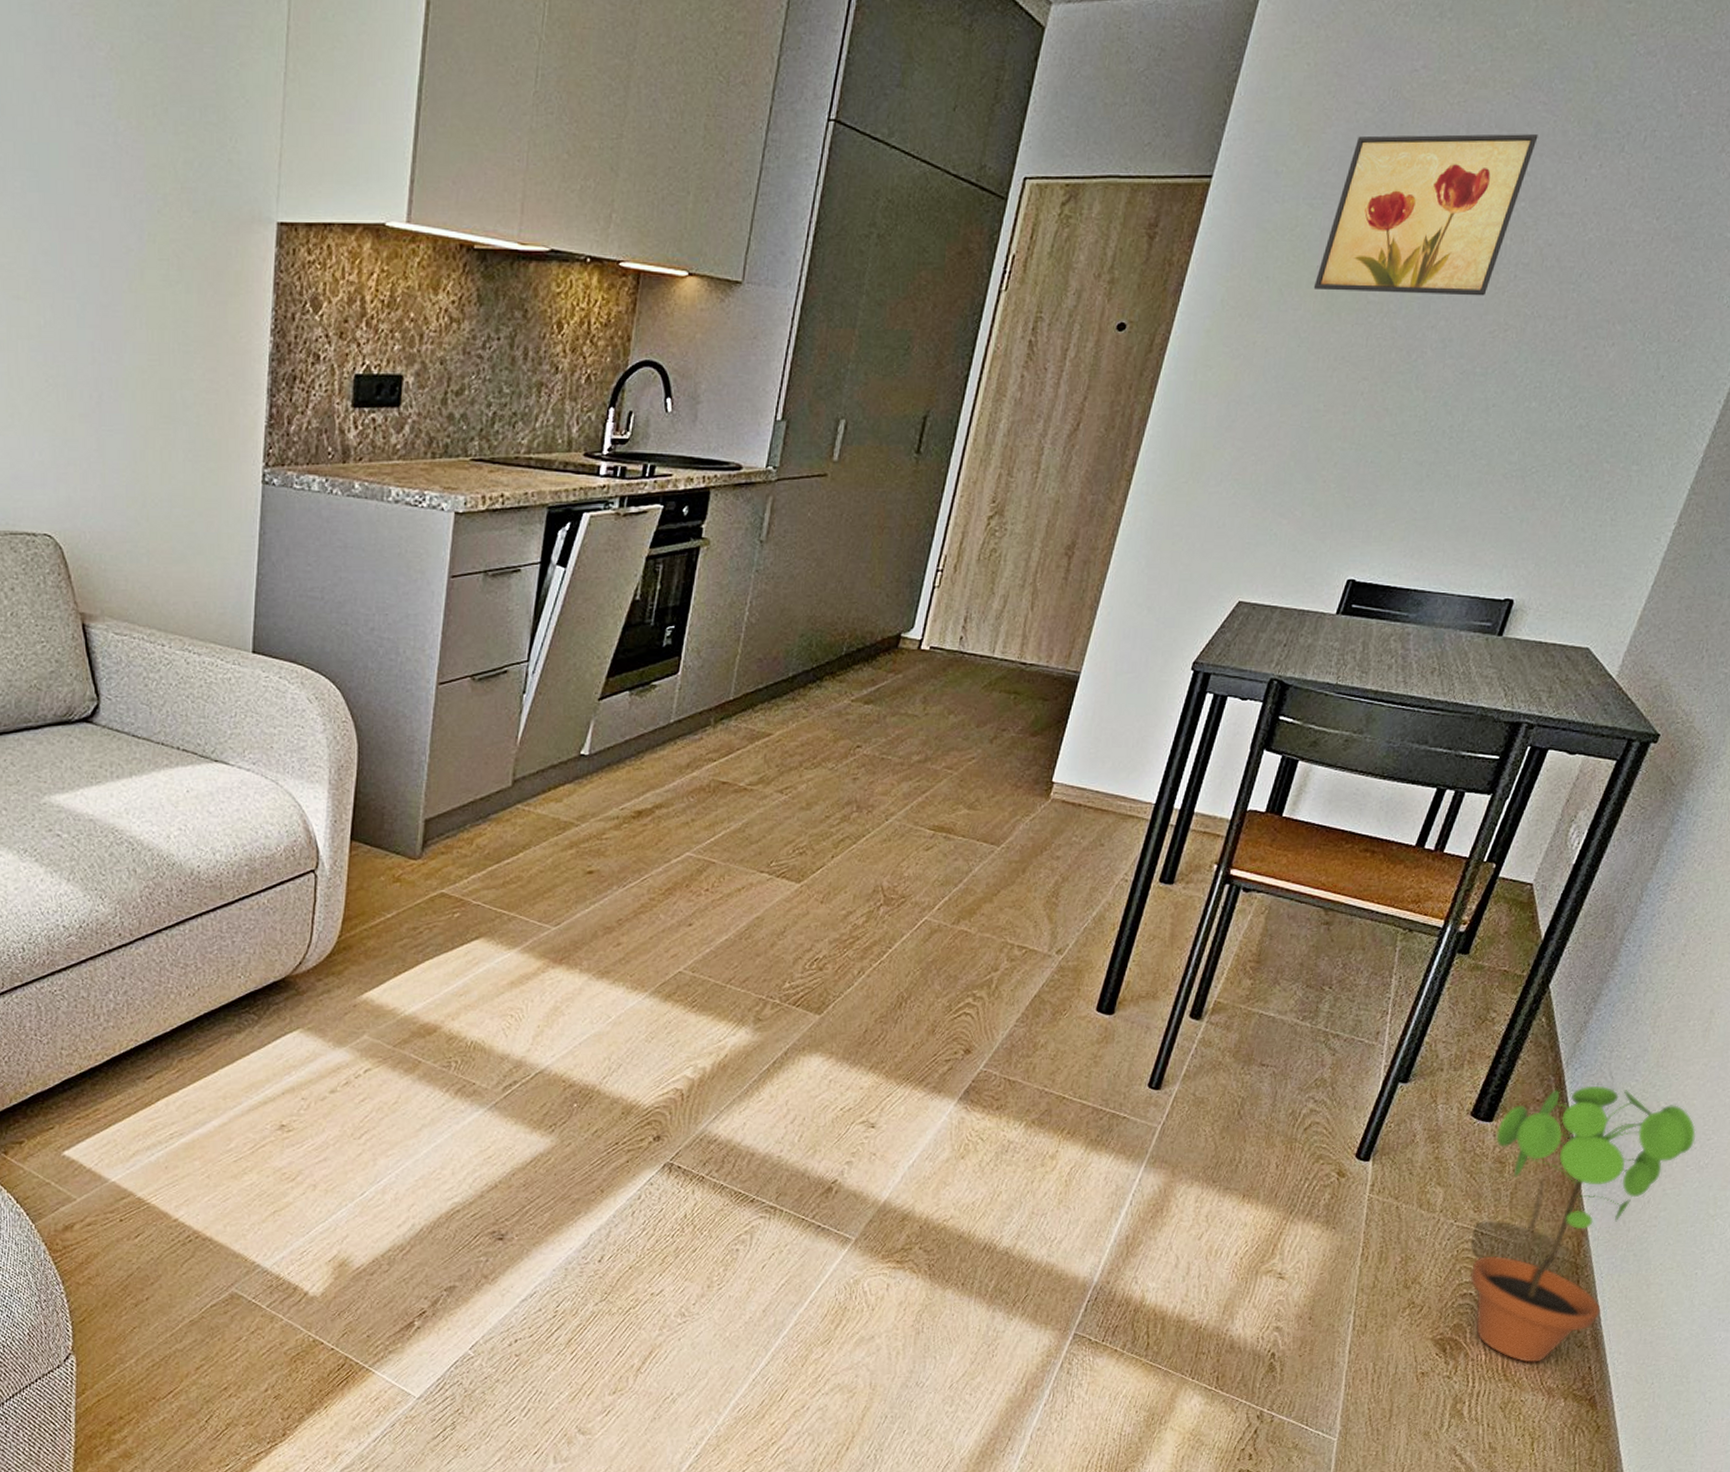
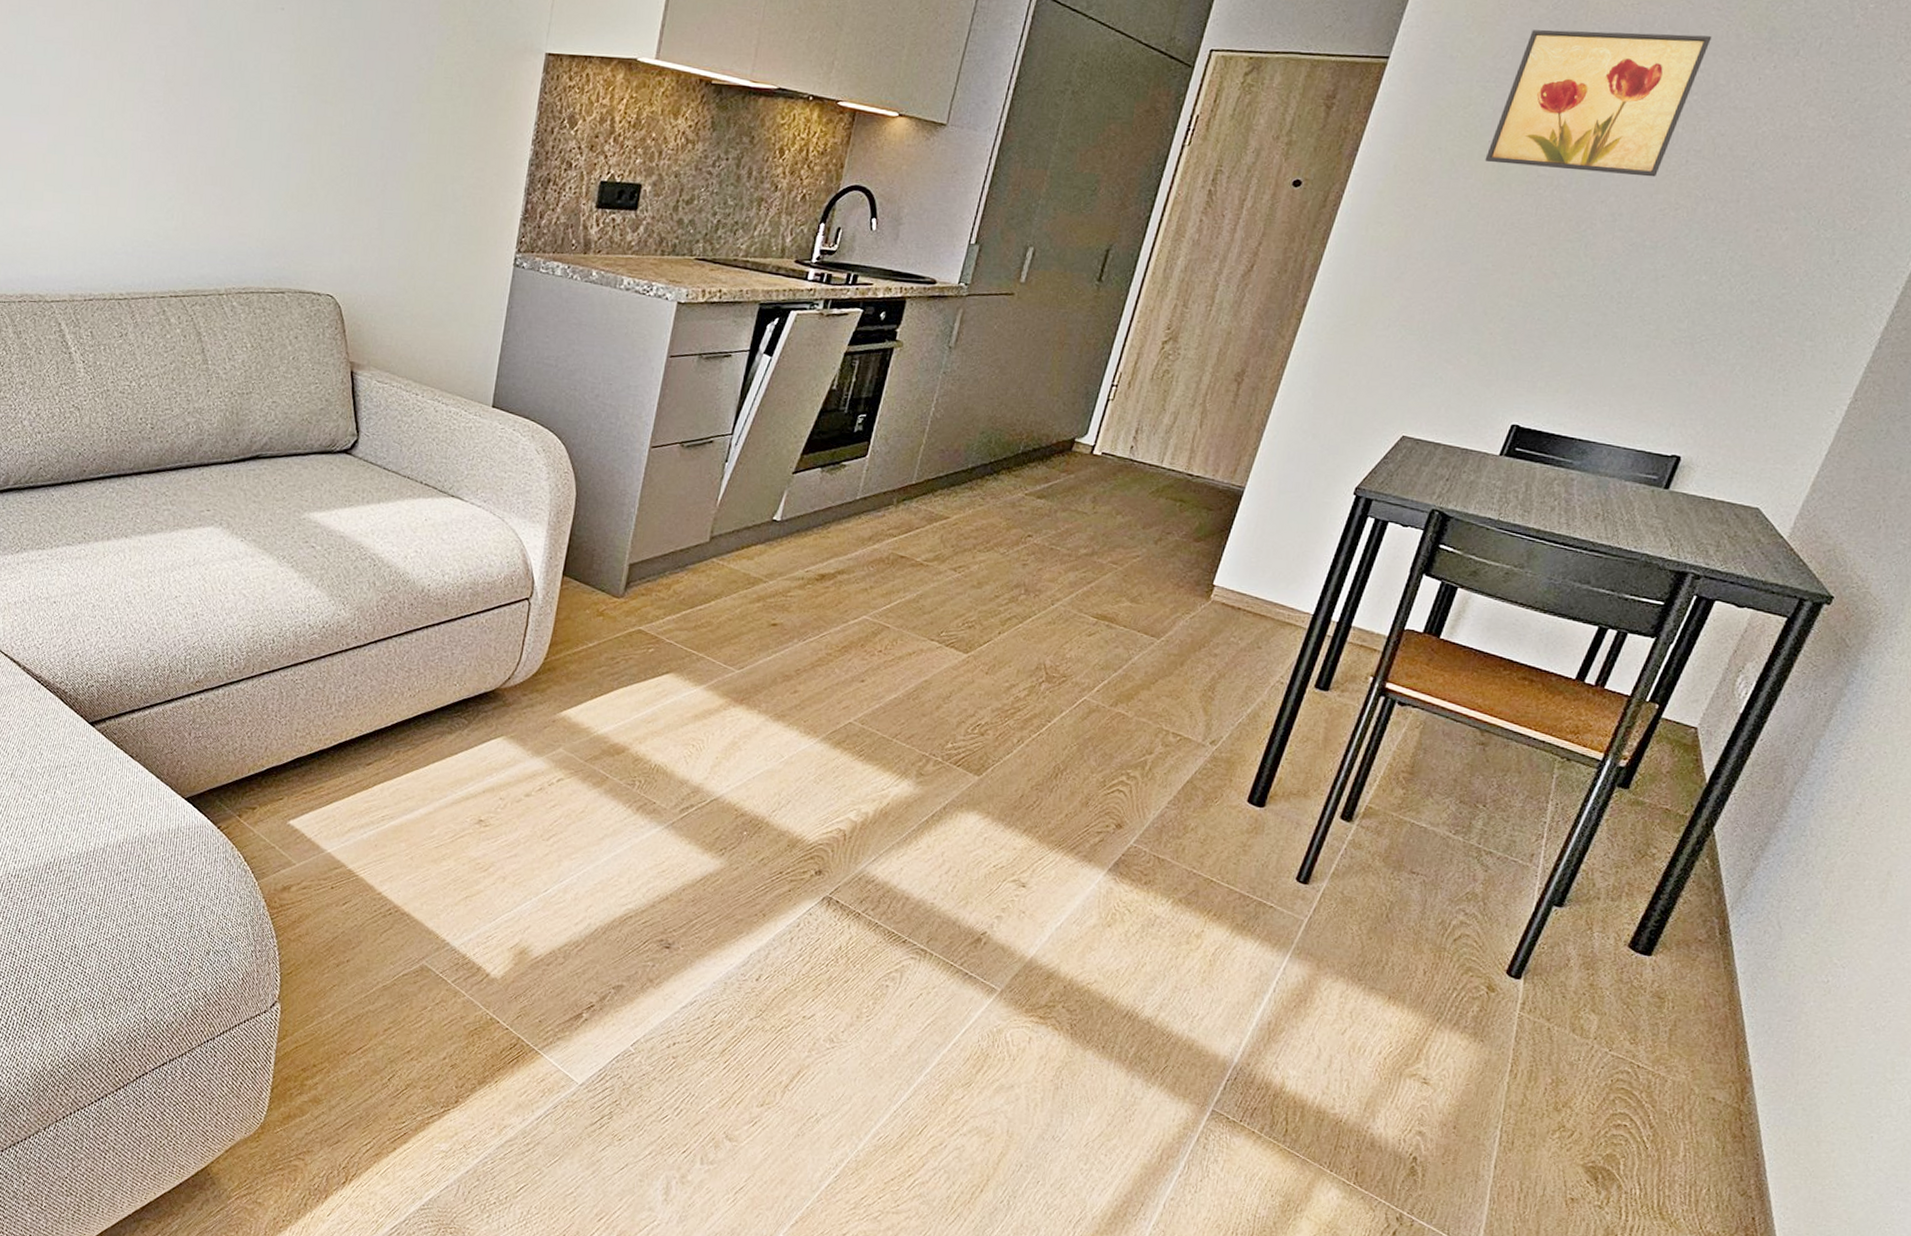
potted plant: present [1469,1085,1696,1363] -> none [1624,932,1872,1205]

